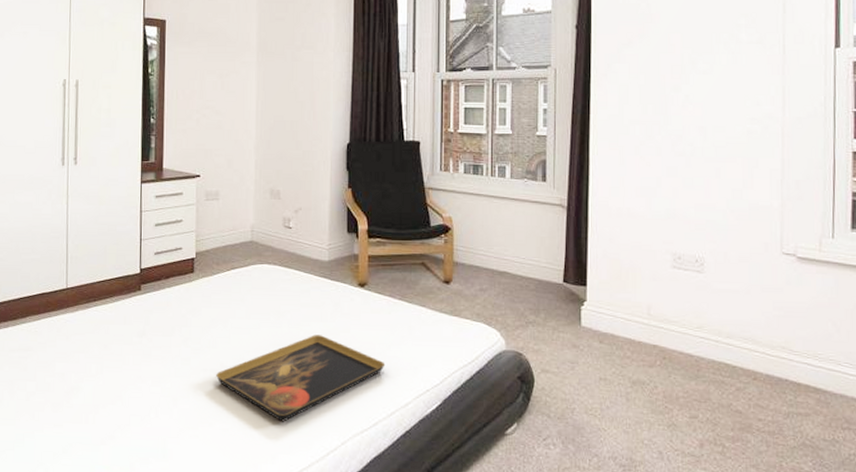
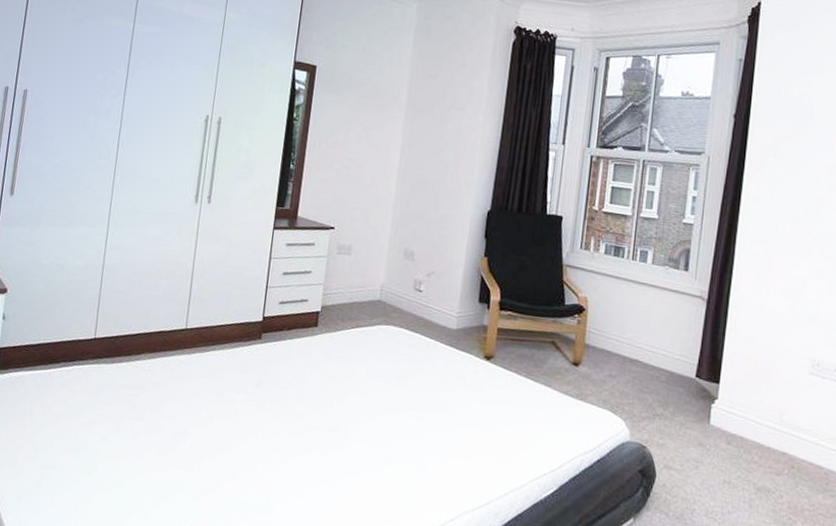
decorative tray: present [216,335,386,422] -> none [328,404,504,491]

